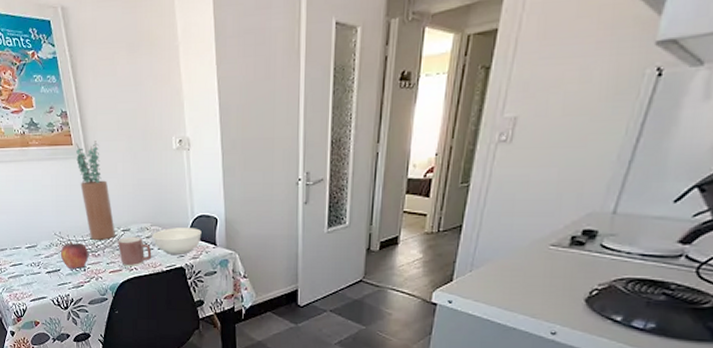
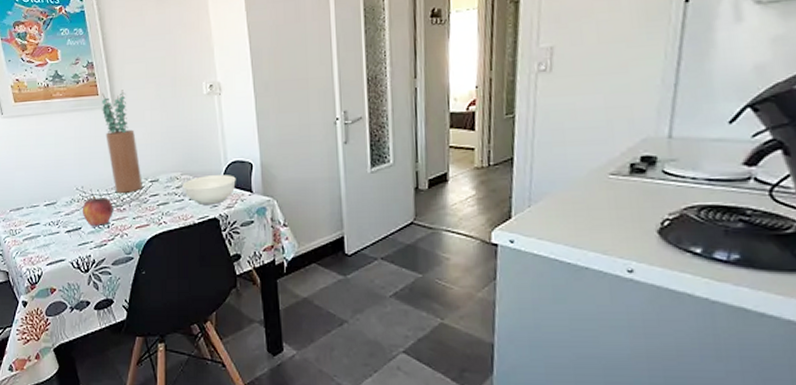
mug: present [118,236,152,266] -> none [145,187,183,220]

